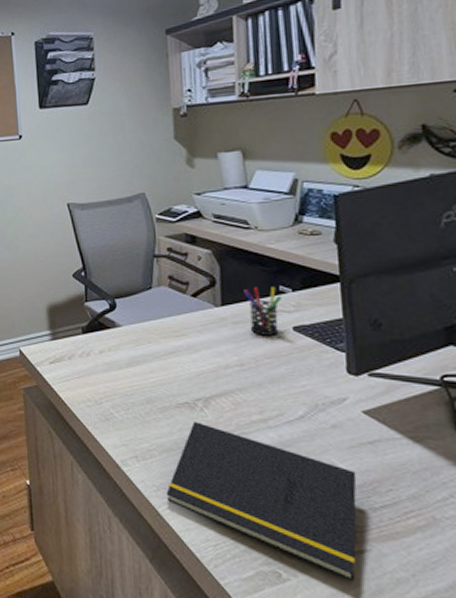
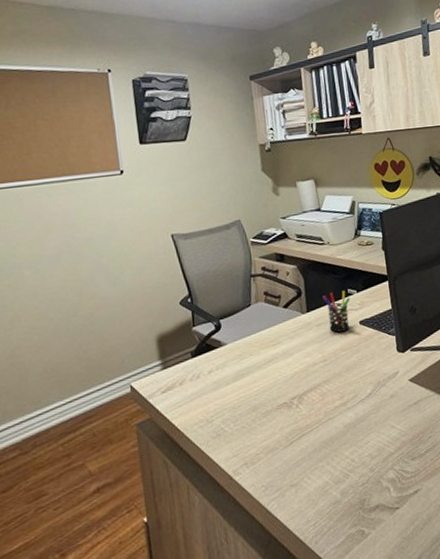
notepad: present [166,421,357,582] -> none [273,417,413,519]

